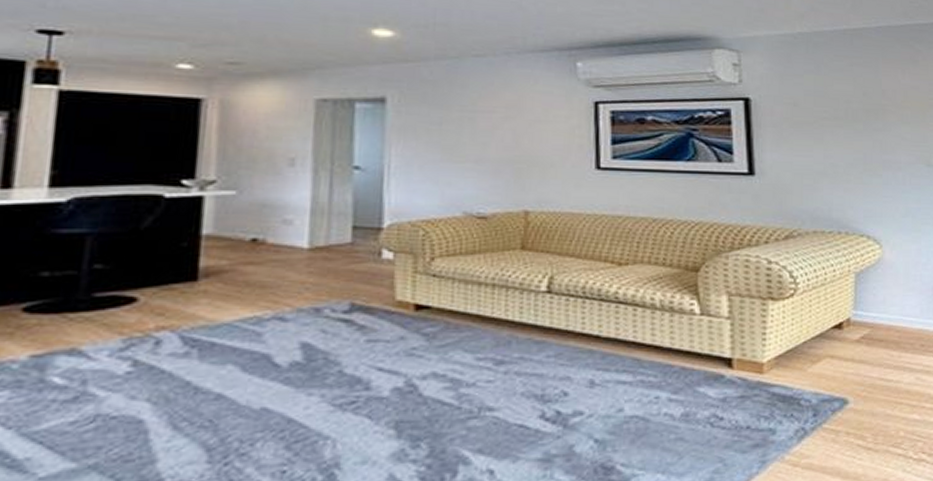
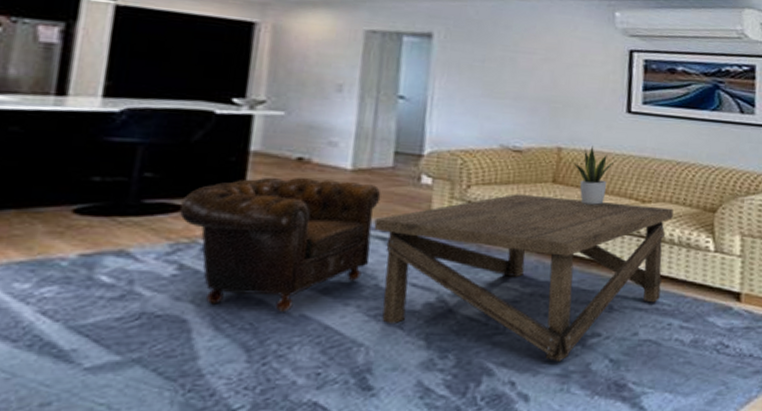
armchair: none [132,259,341,408] -> present [180,176,381,313]
coffee table: none [334,264,653,445] -> present [374,194,674,361]
potted plant: none [543,207,587,272] -> present [574,146,615,206]

